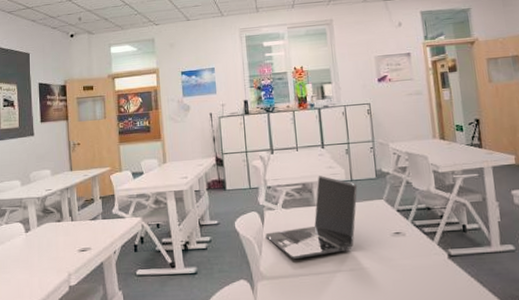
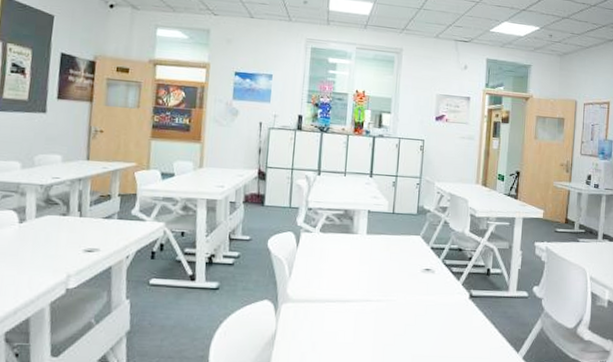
laptop: present [265,176,358,259] -> none [298,204,398,285]

